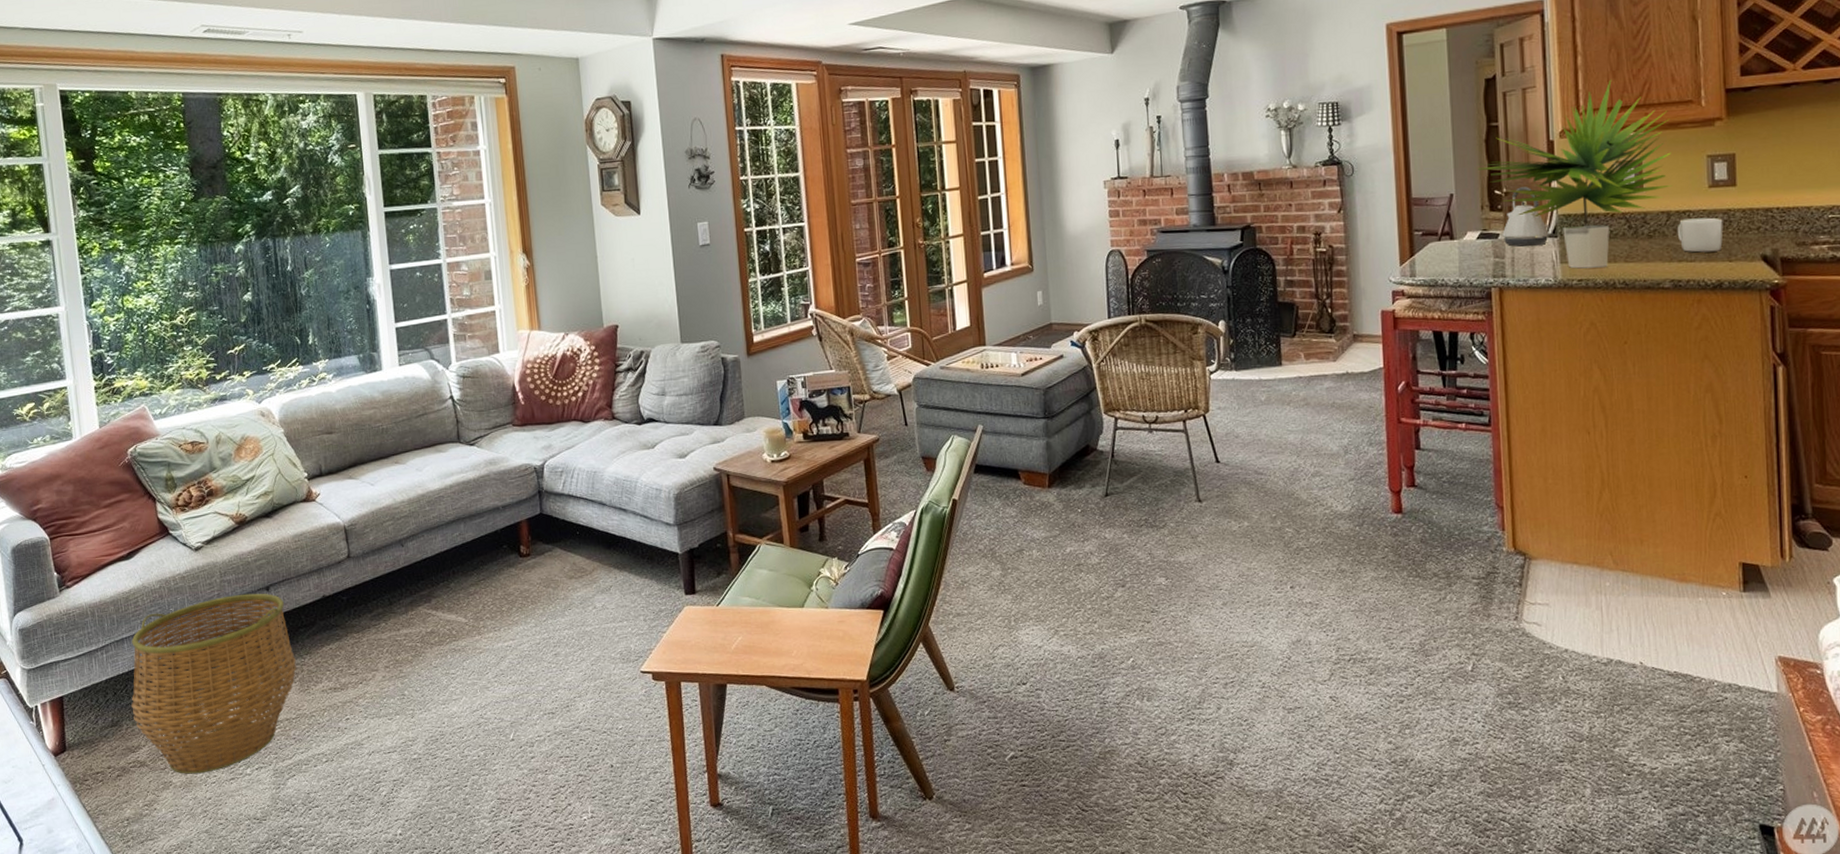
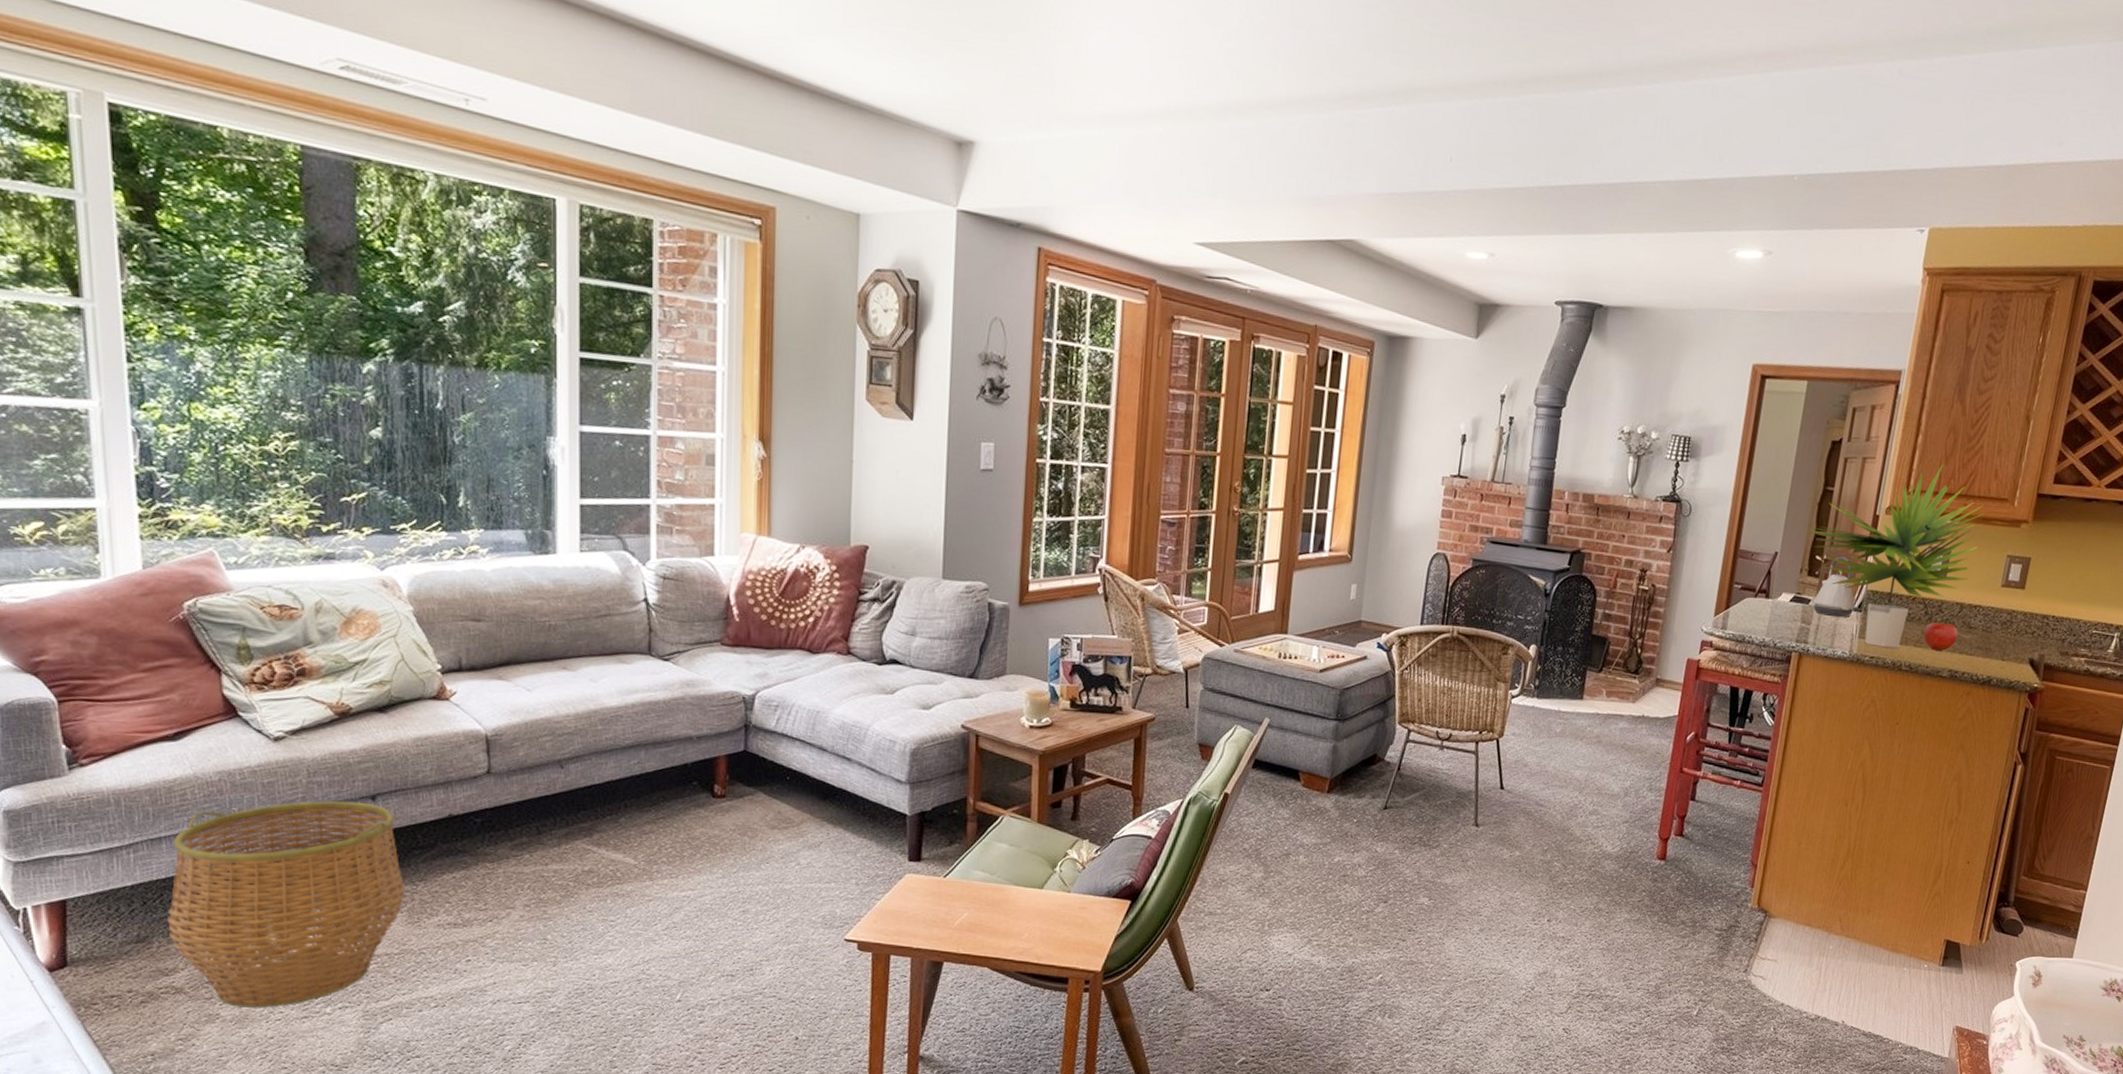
fruit: none [1632,230,1672,263] -> present [1923,620,1959,651]
mug: present [1677,217,1724,253] -> none [1964,613,2006,649]

